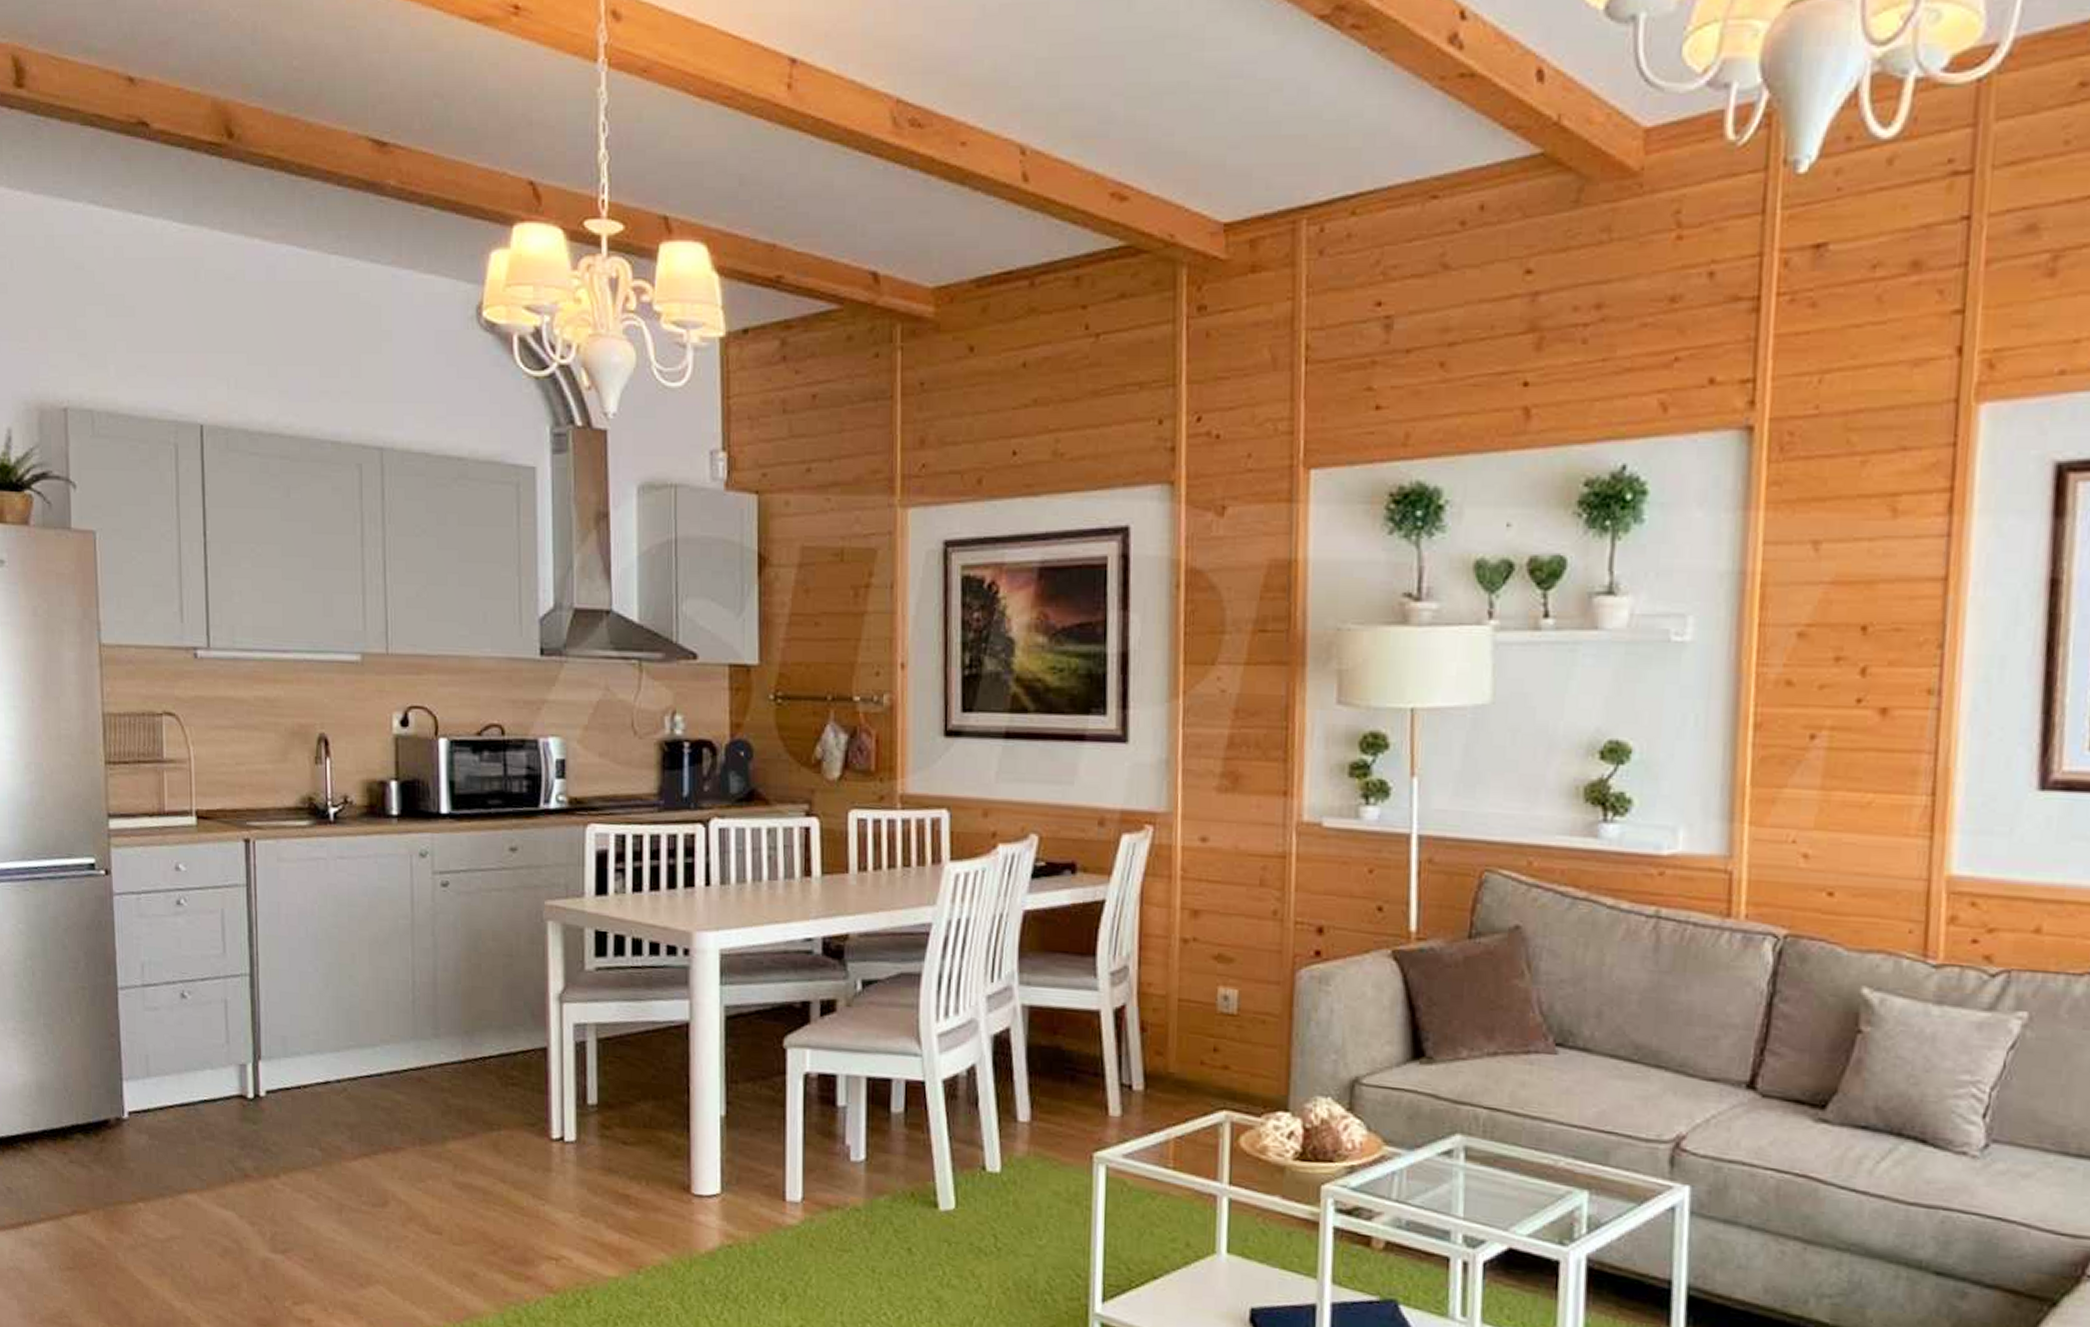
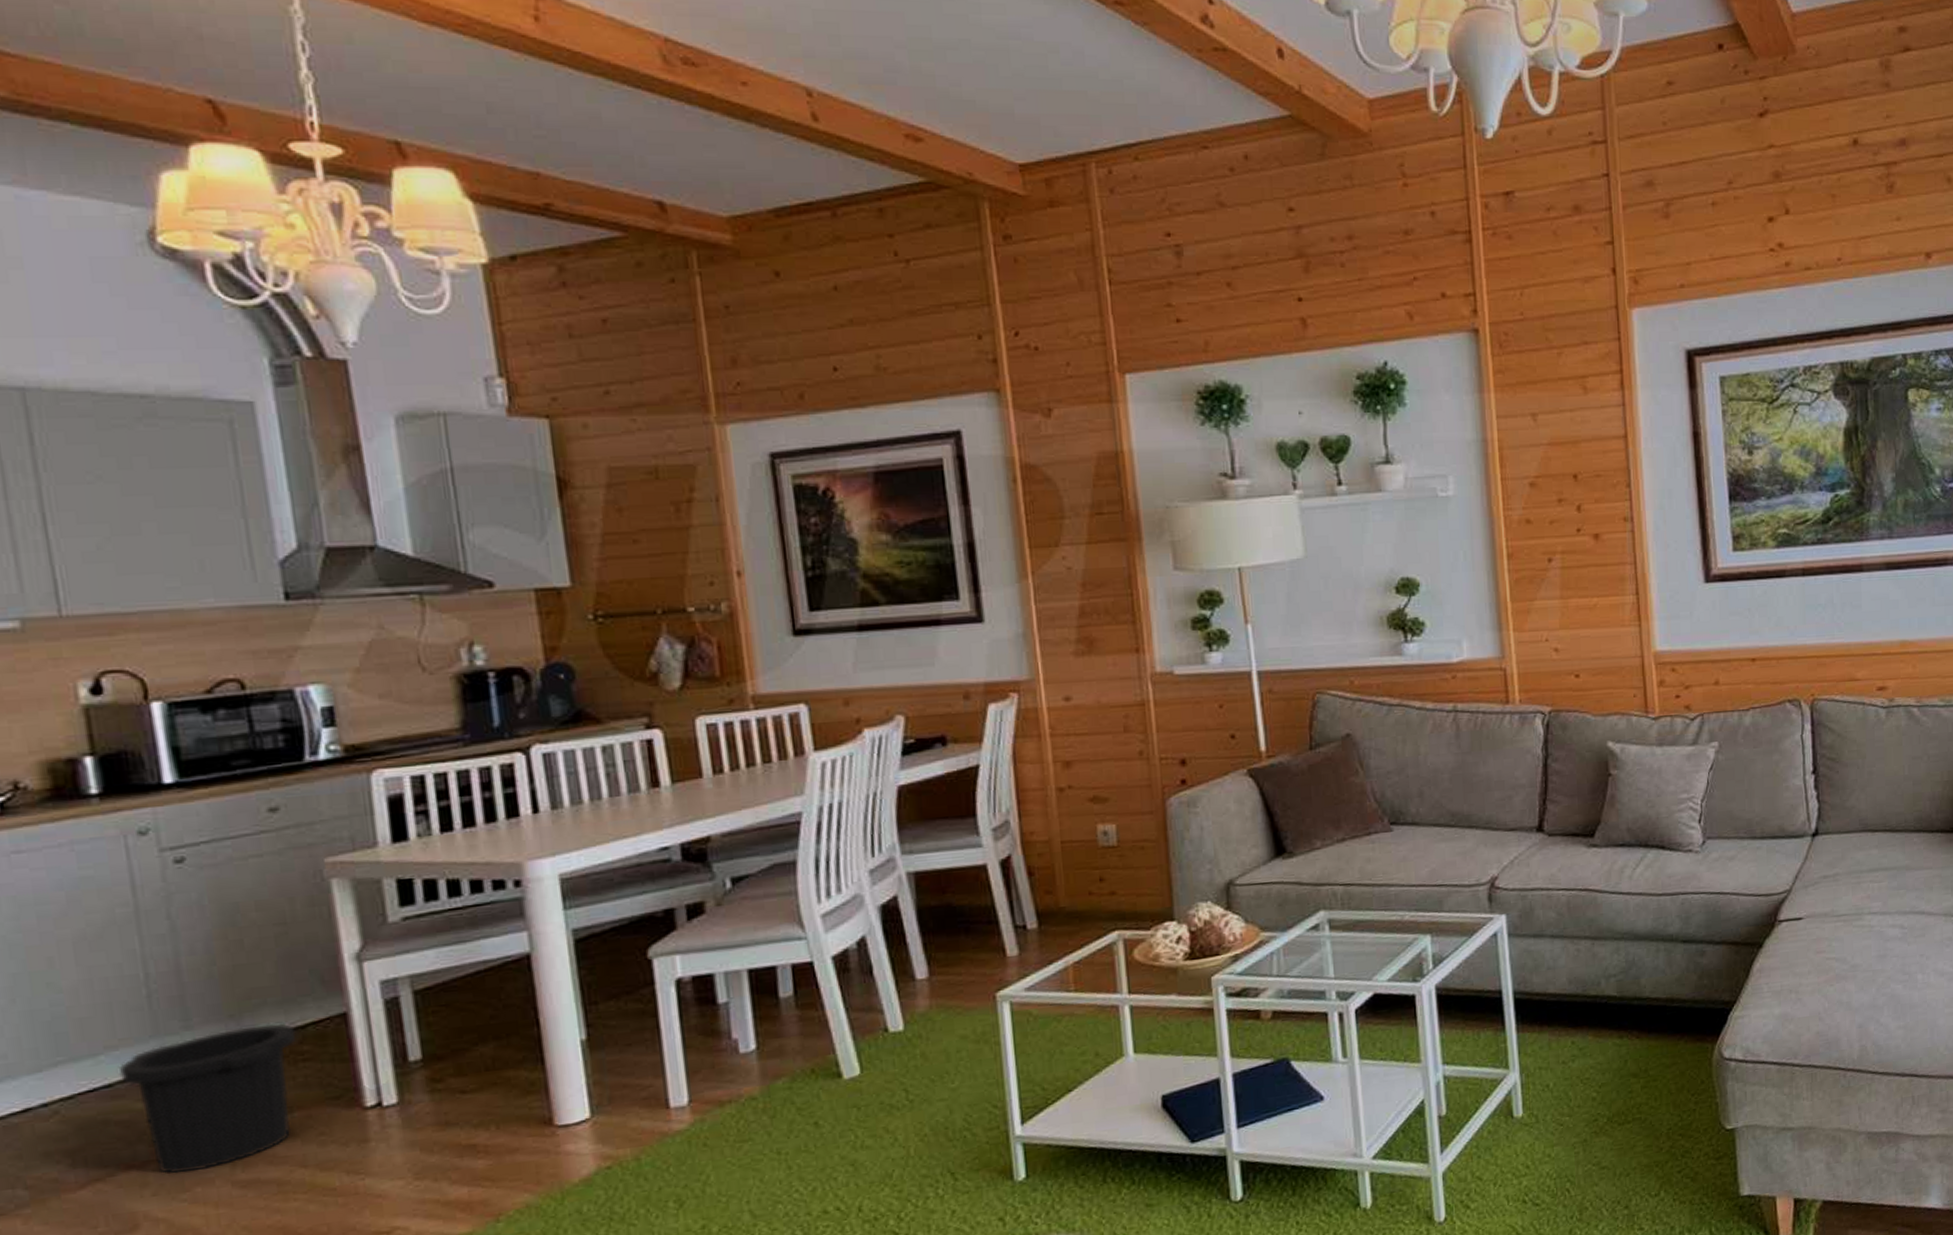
trash can: none [387,1044,509,1166] -> present [118,1023,297,1175]

